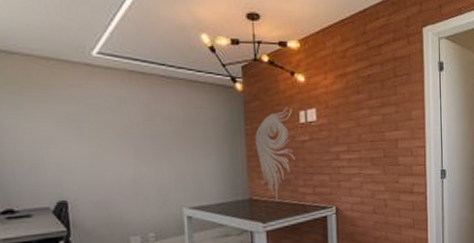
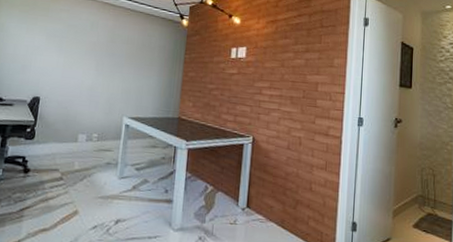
wall sculpture: present [255,106,295,201] -> none [190,43,226,123]

